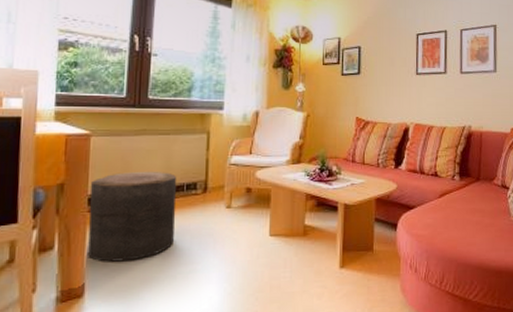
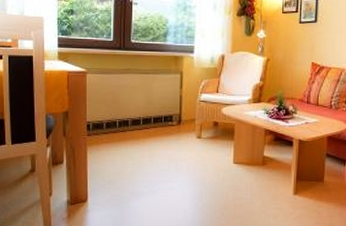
stool: present [88,172,176,262] -> none [88,104,155,177]

